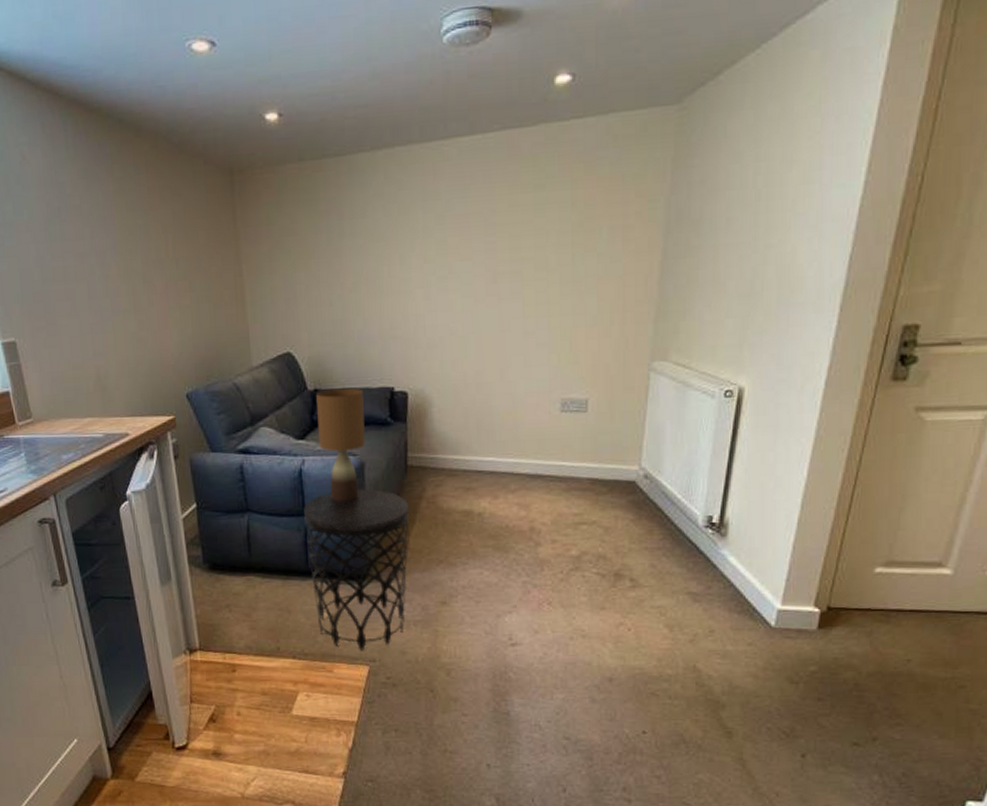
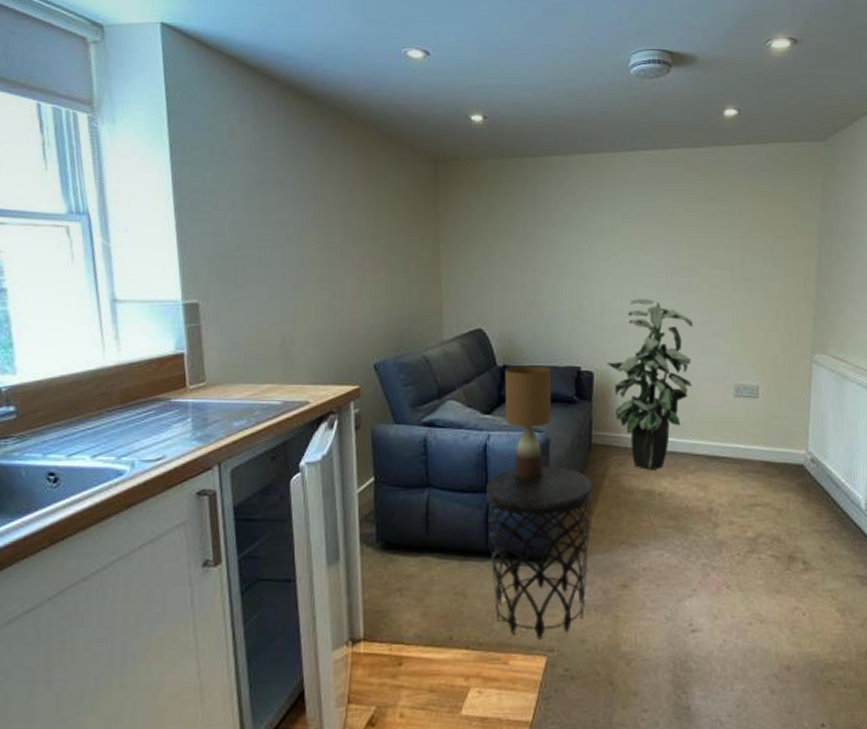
indoor plant: none [422,309,515,490] -> present [607,298,693,470]

